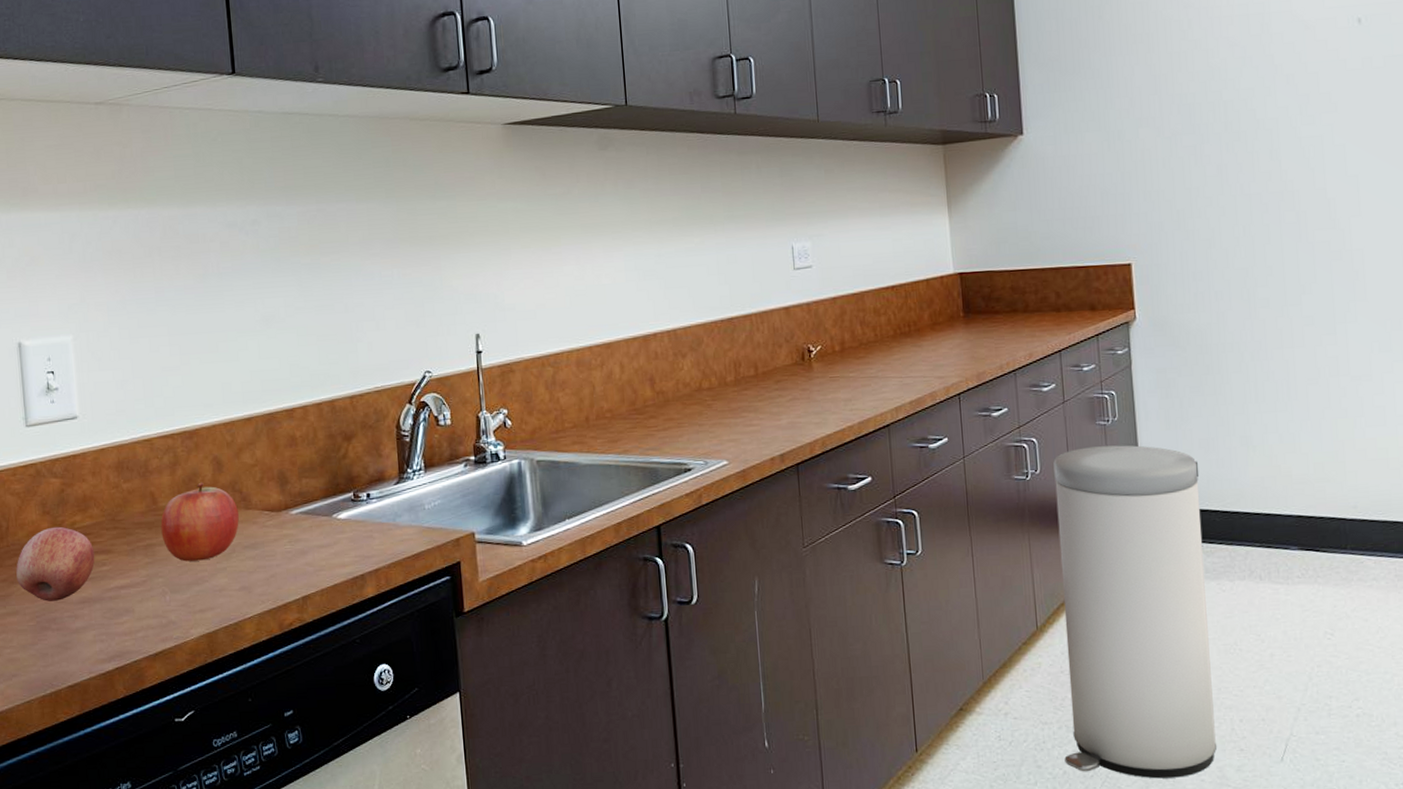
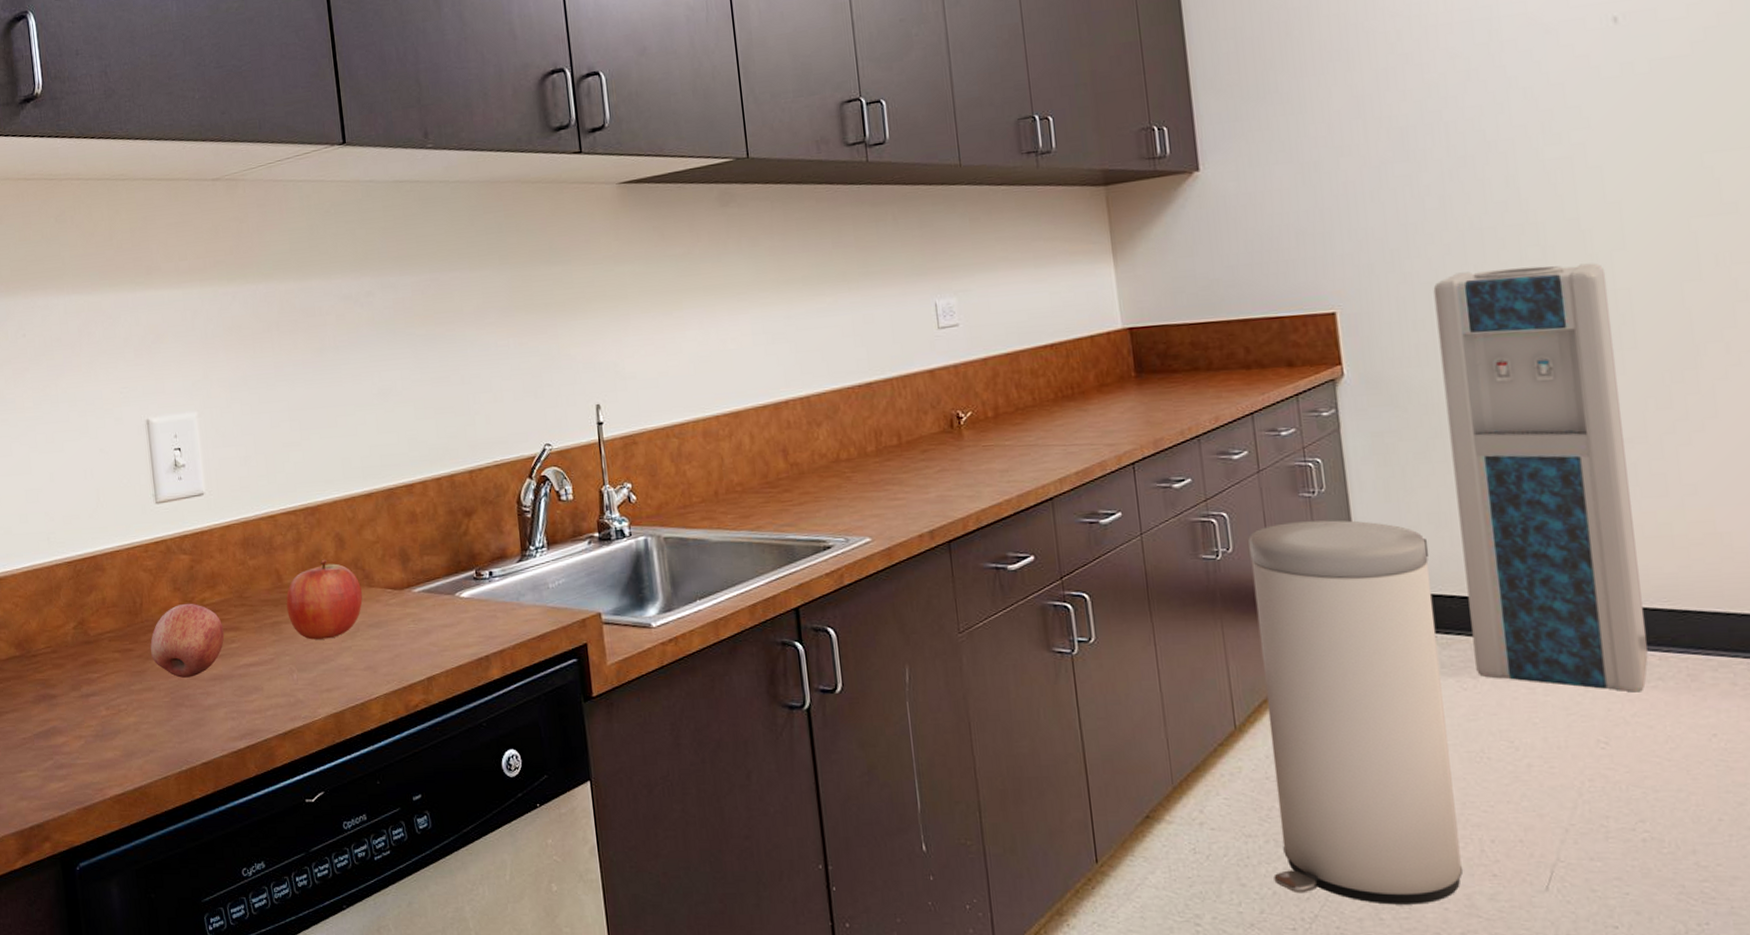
water cooler: none [1210,227,1366,591] -> present [1433,263,1648,693]

